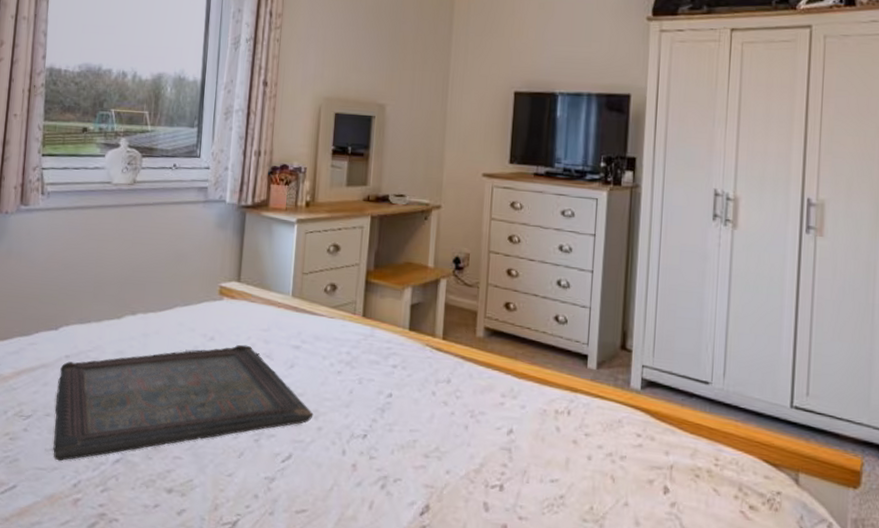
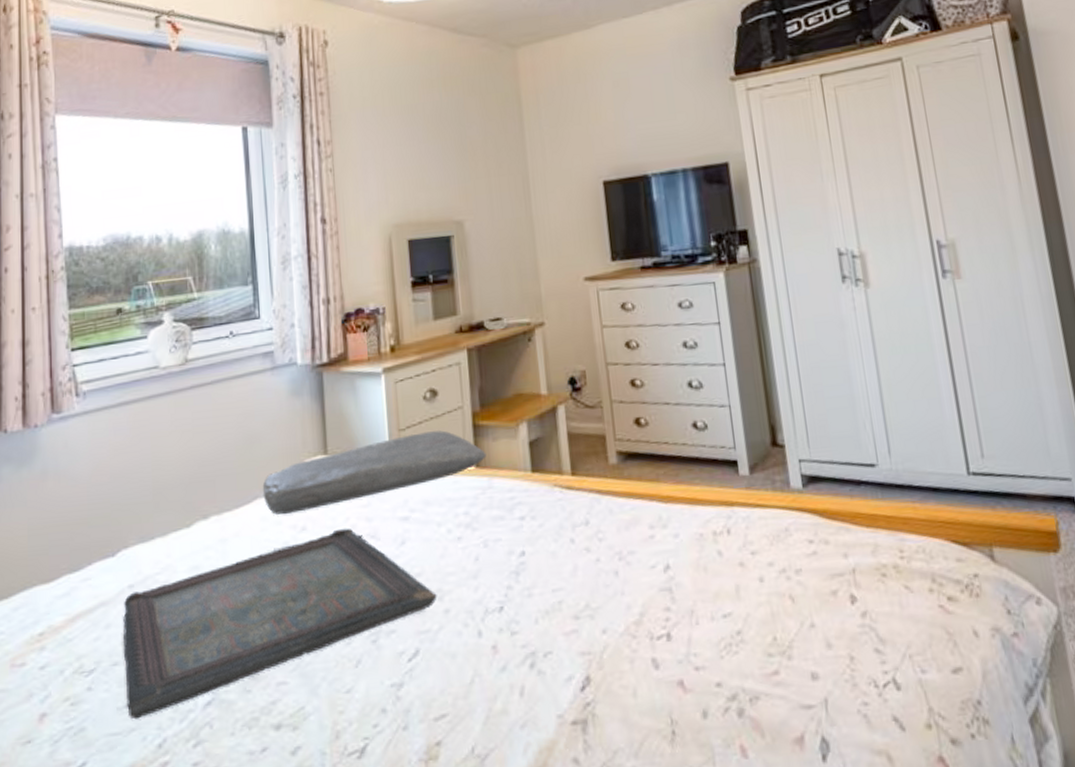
pillow: none [182,279,373,325] -> present [262,430,487,515]

